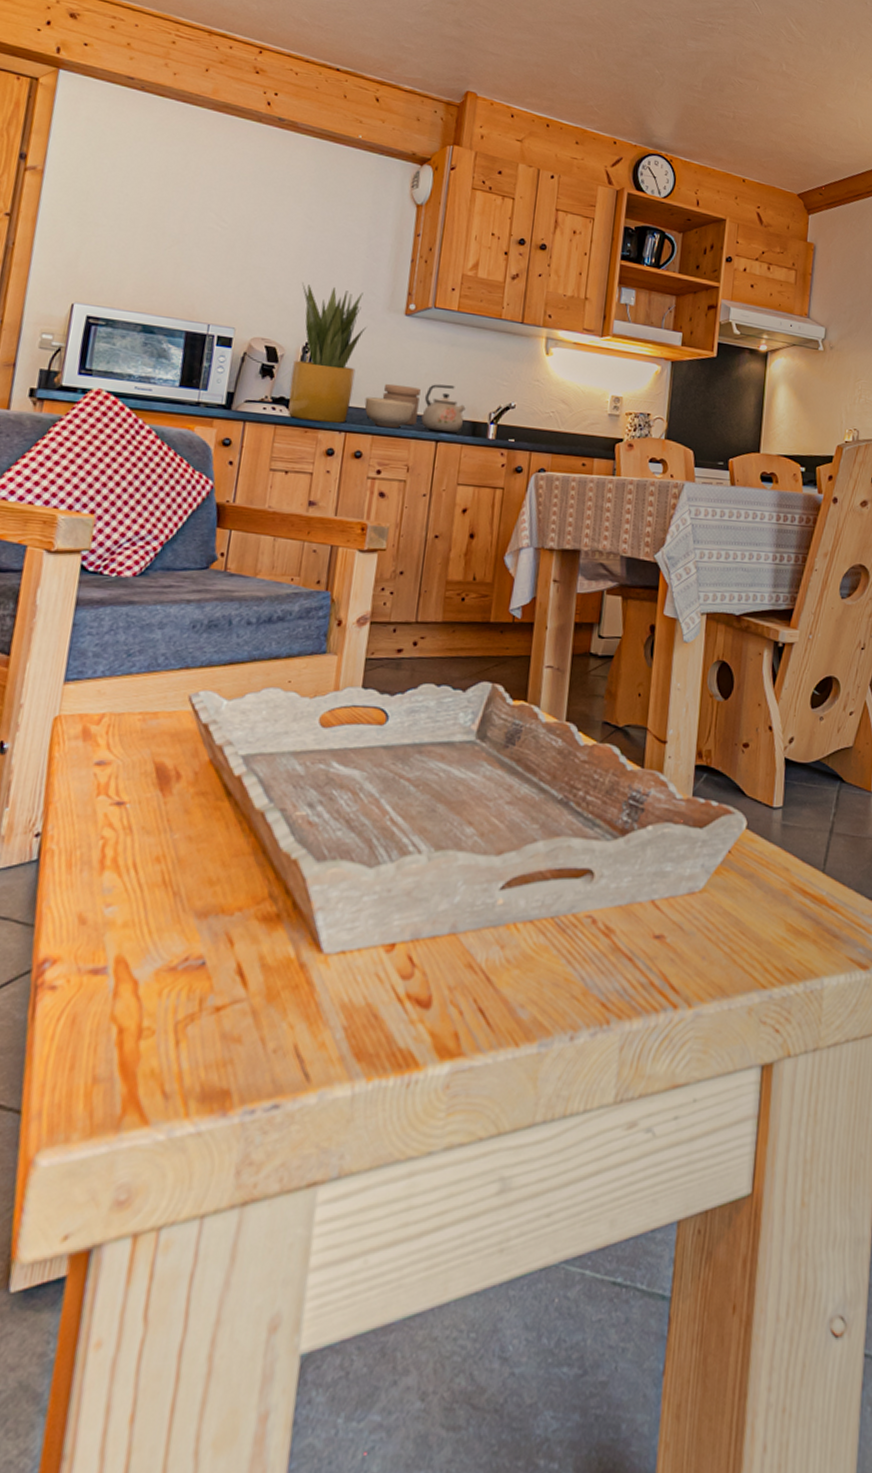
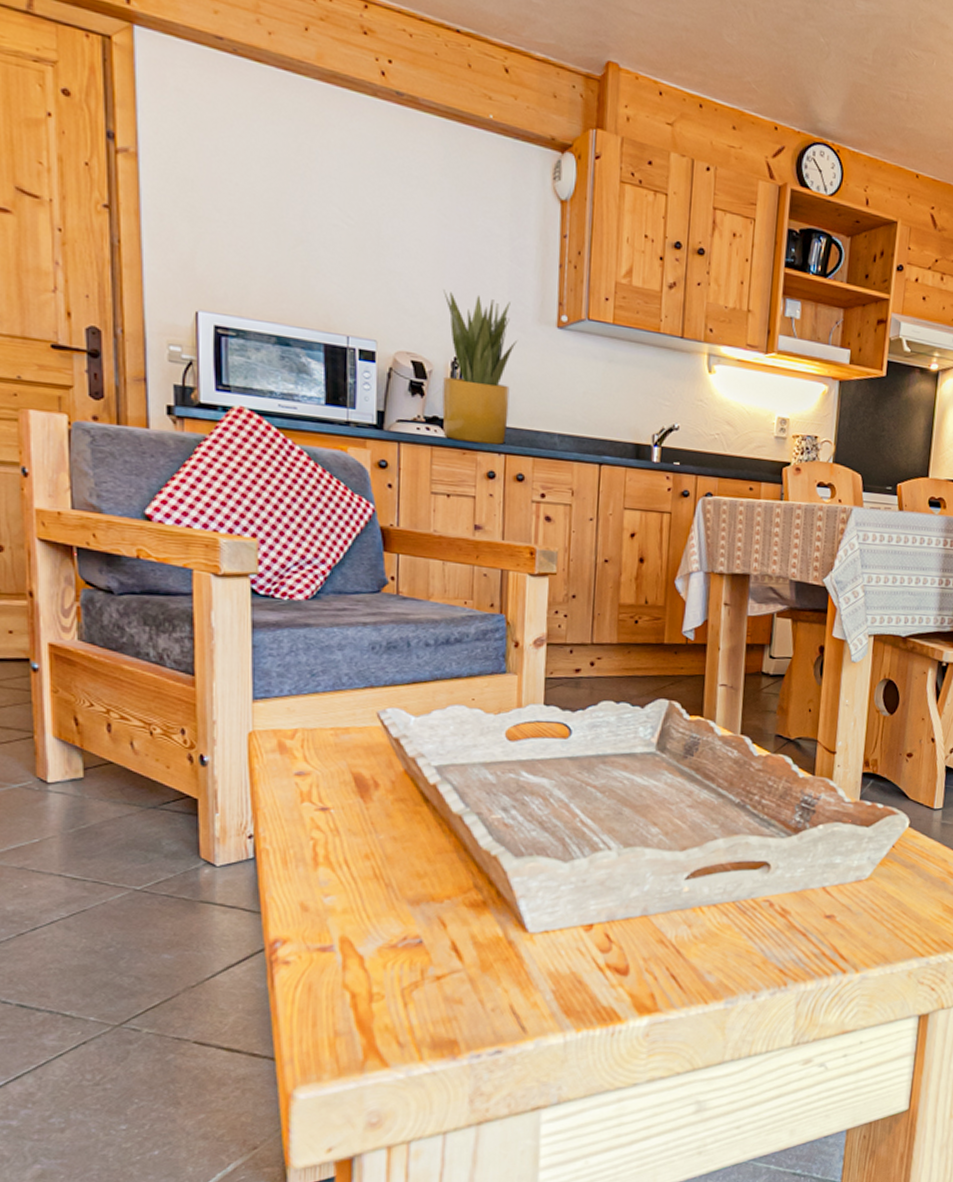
bowl: present [364,397,416,428] -> none [522,417,576,451]
jar: present [382,383,421,426] -> none [540,402,580,448]
kettle: present [421,384,466,433] -> none [582,403,628,456]

